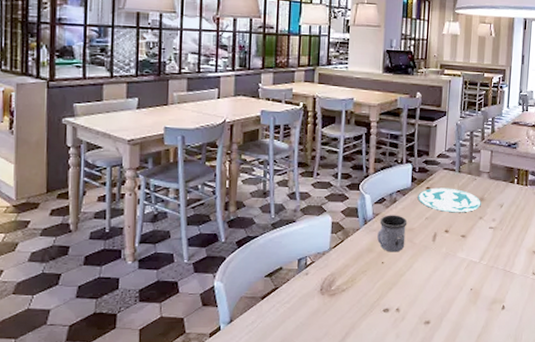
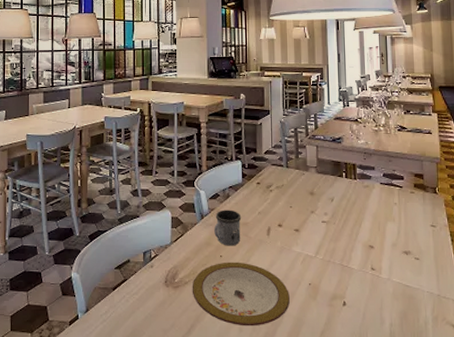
plate: none [349,268,450,332] -> present [192,262,290,327]
plate: present [418,187,481,213] -> none [249,183,312,207]

